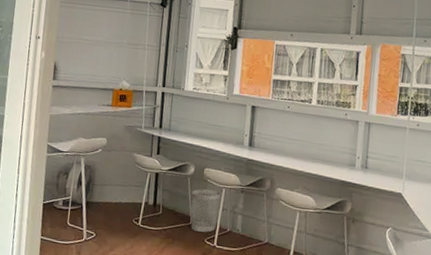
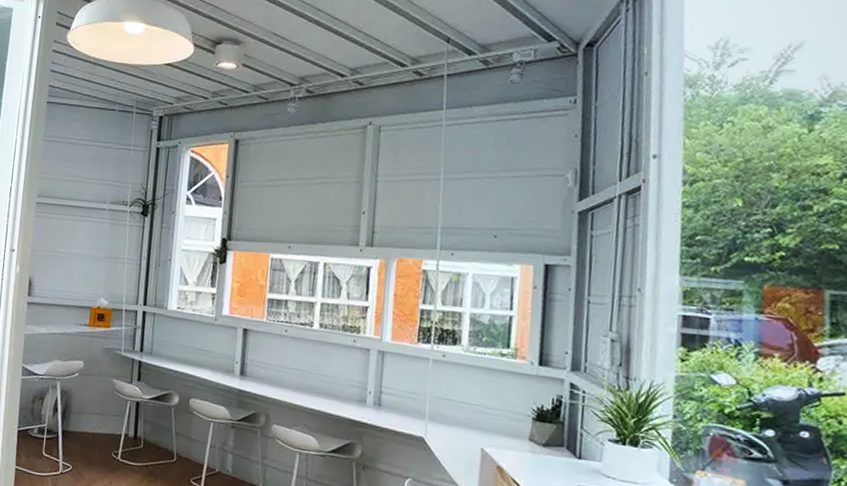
wastebasket: present [191,189,221,233] -> none [175,421,209,472]

